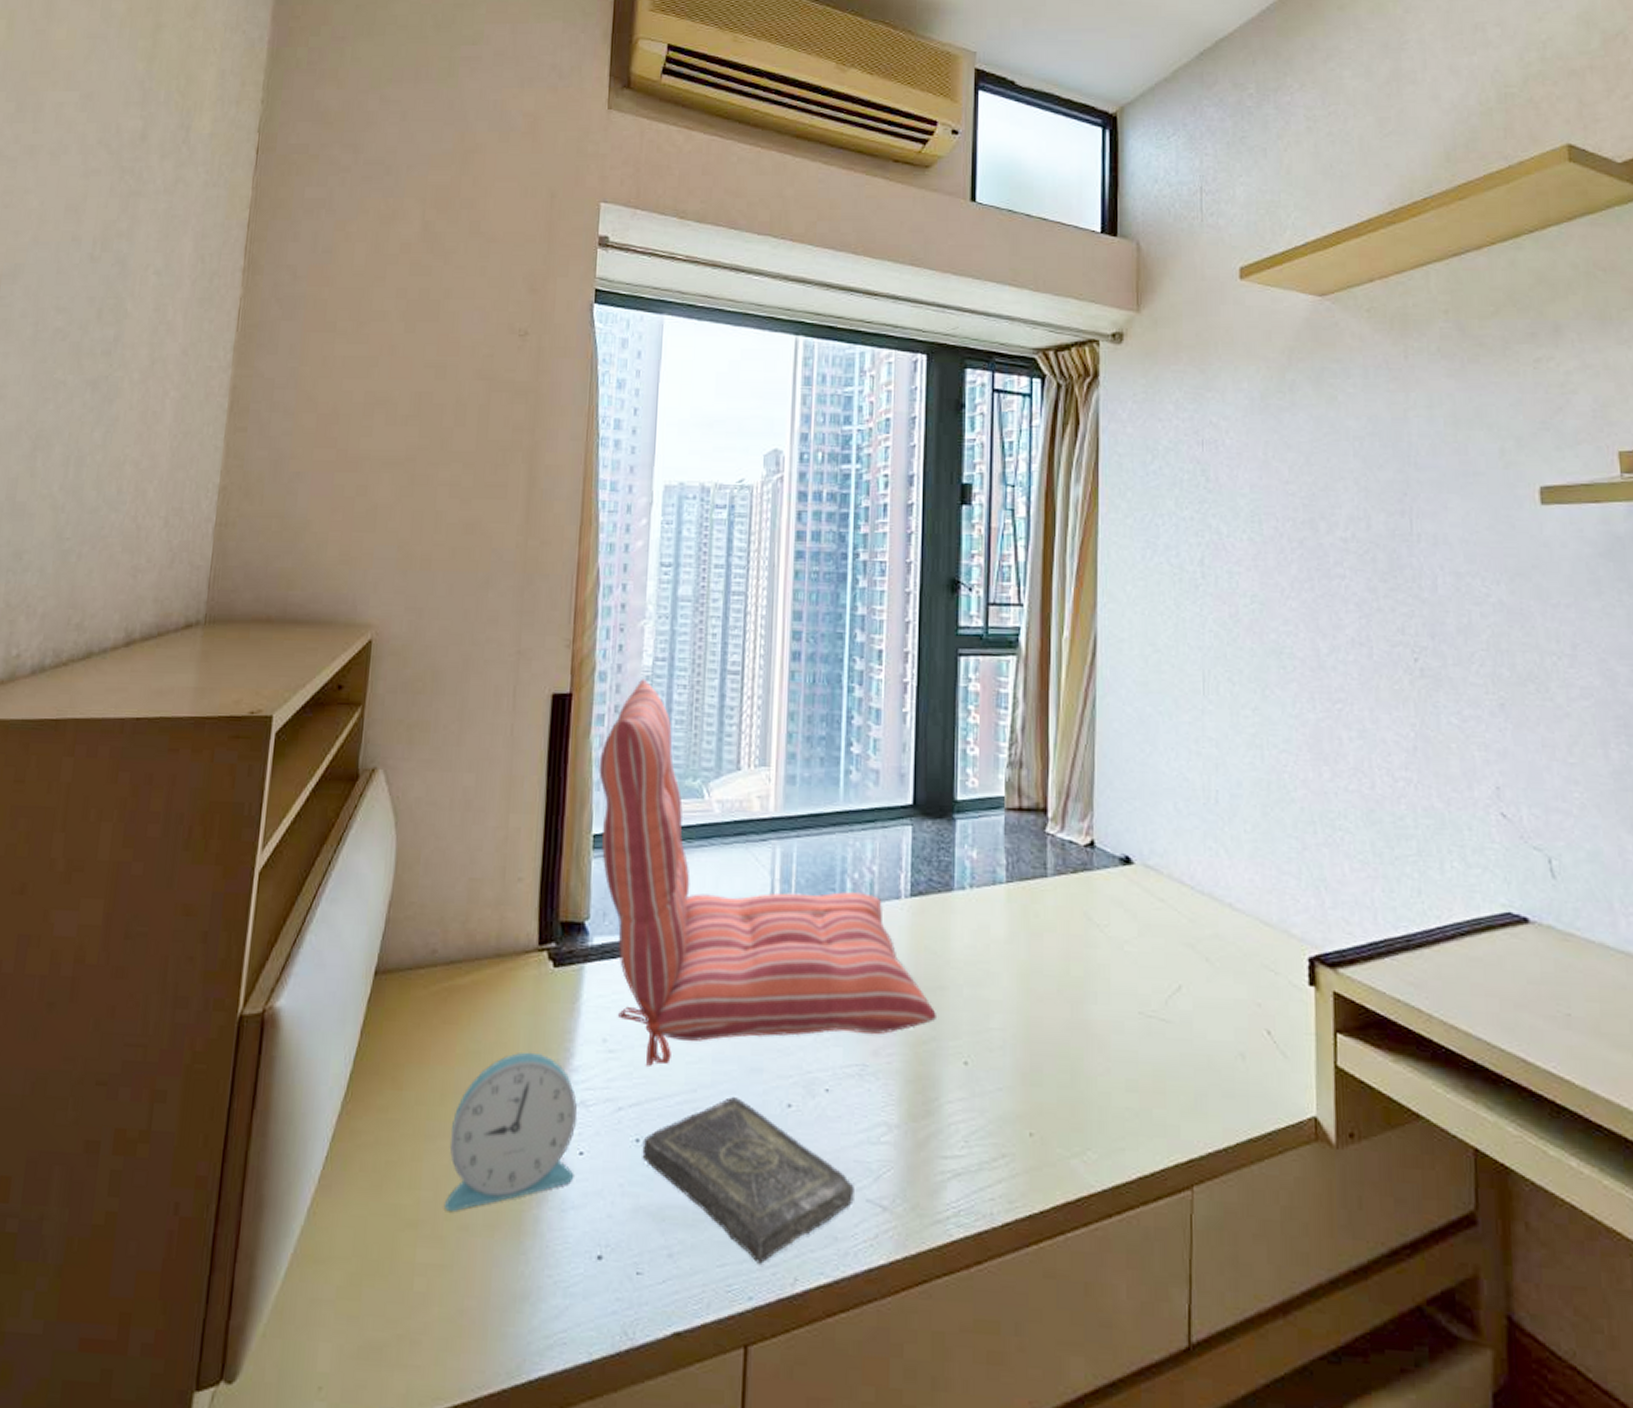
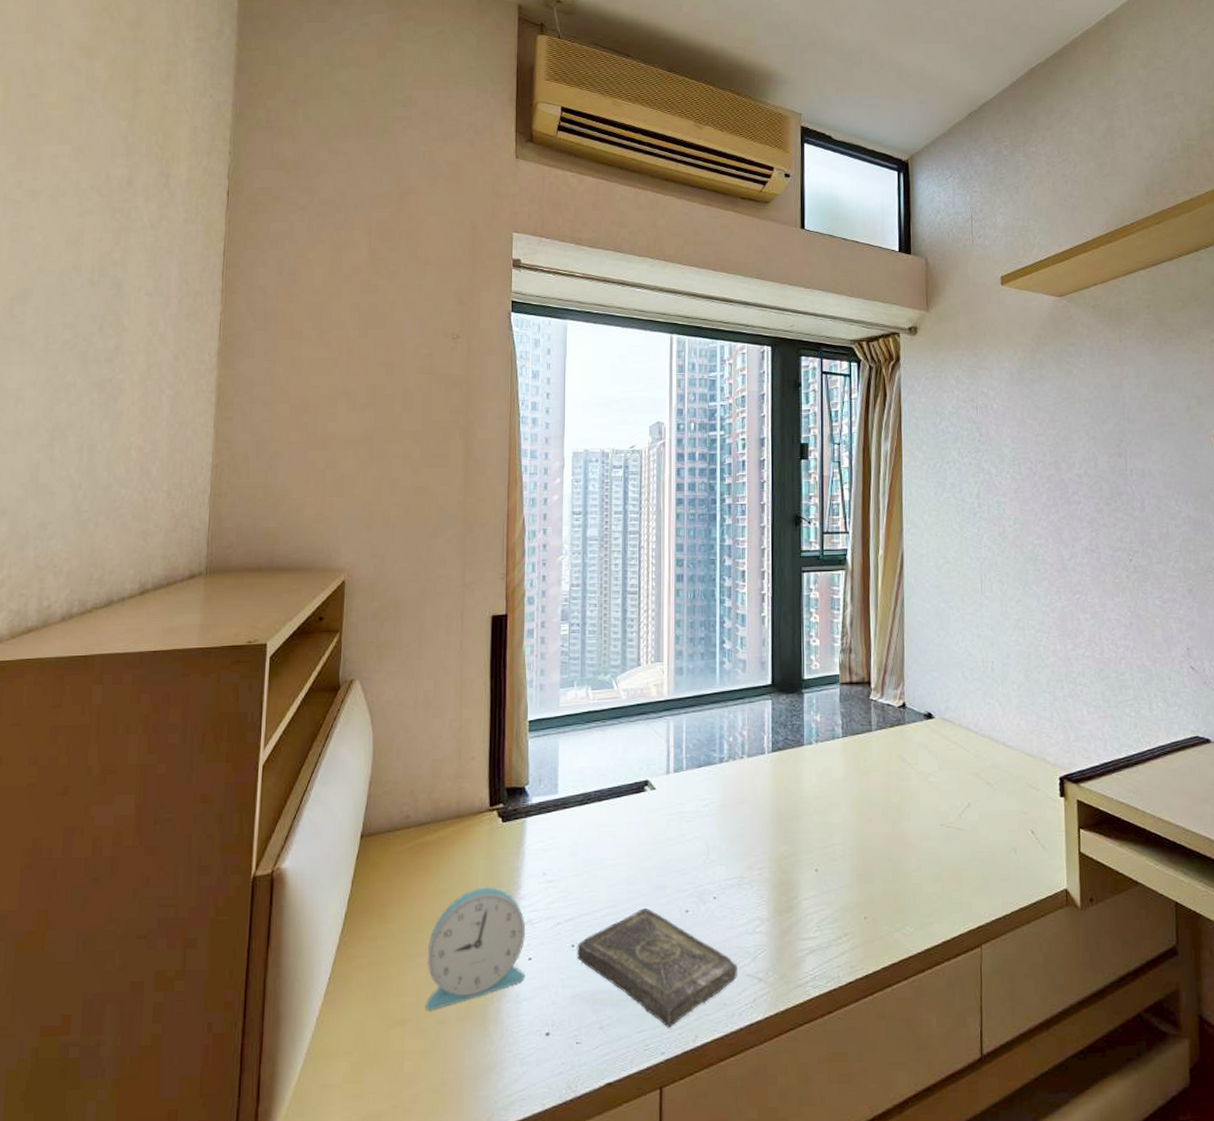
seat cushion: present [599,678,938,1066] -> none [531,601,795,890]

